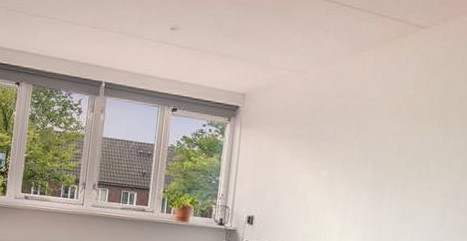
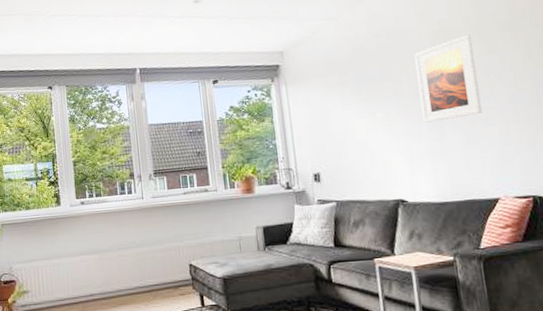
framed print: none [365,113,431,193] -> present [414,33,482,123]

